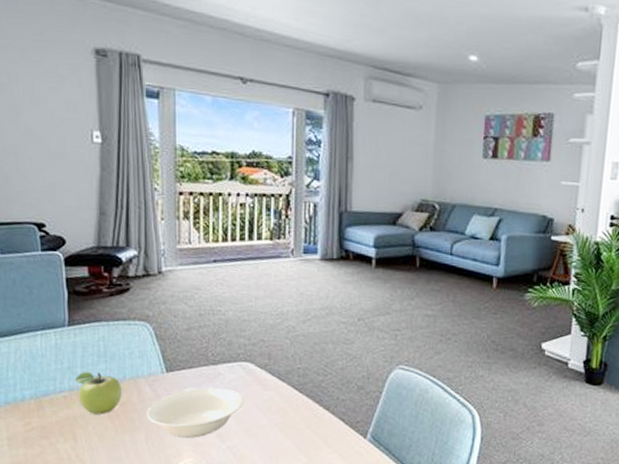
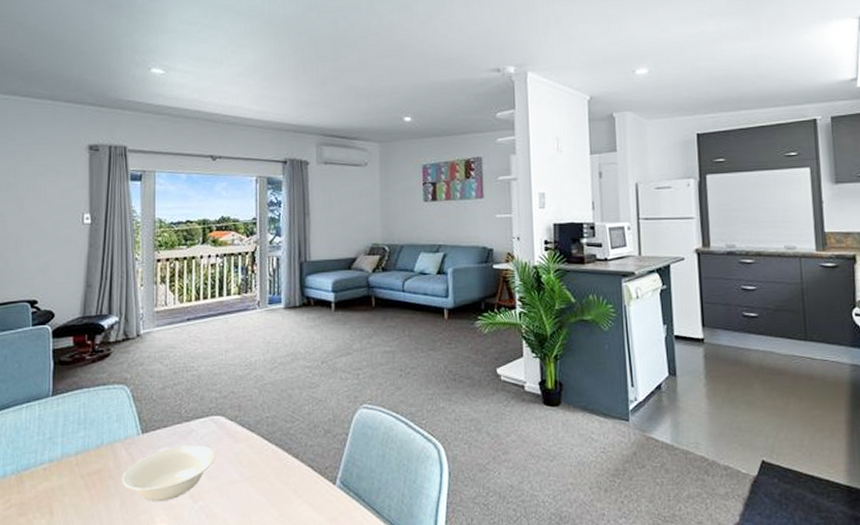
fruit: present [74,371,122,414] -> none [54,440,99,484]

